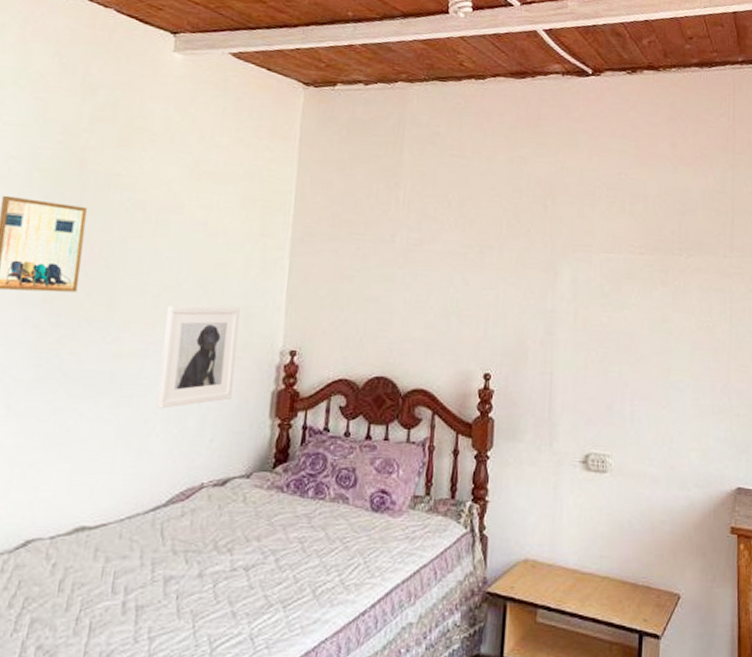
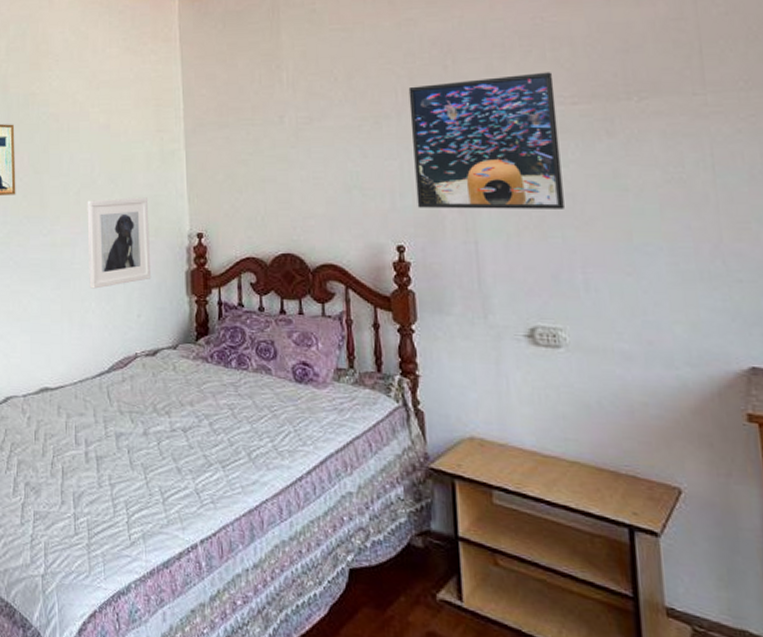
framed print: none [506,221,629,347] -> present [408,72,564,209]

